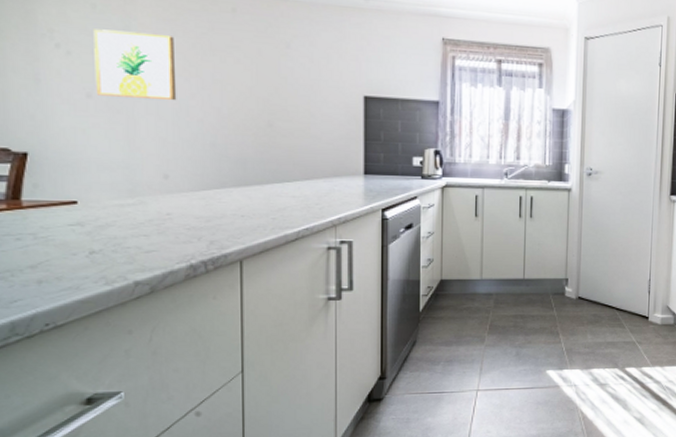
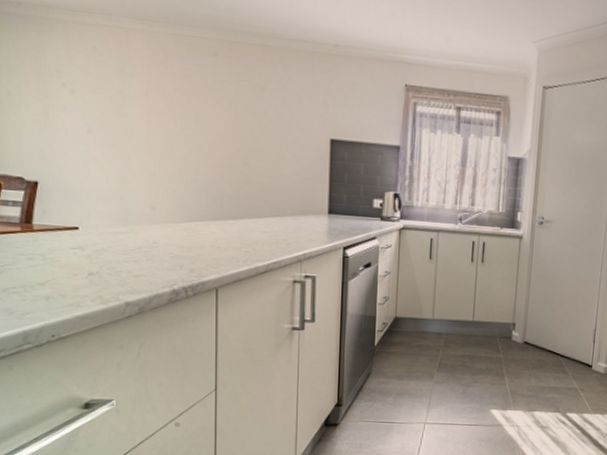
wall art: present [93,29,177,101] -> none [94,70,164,139]

